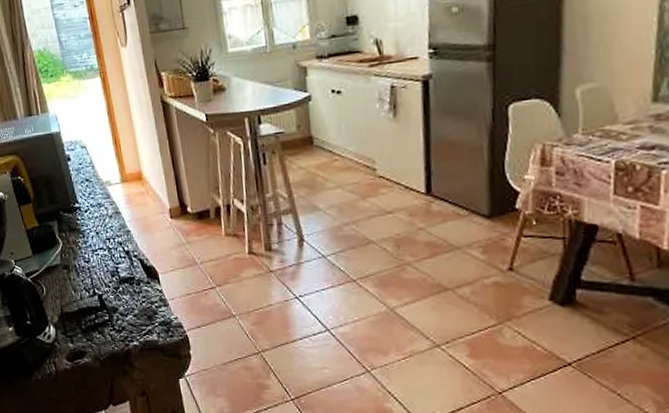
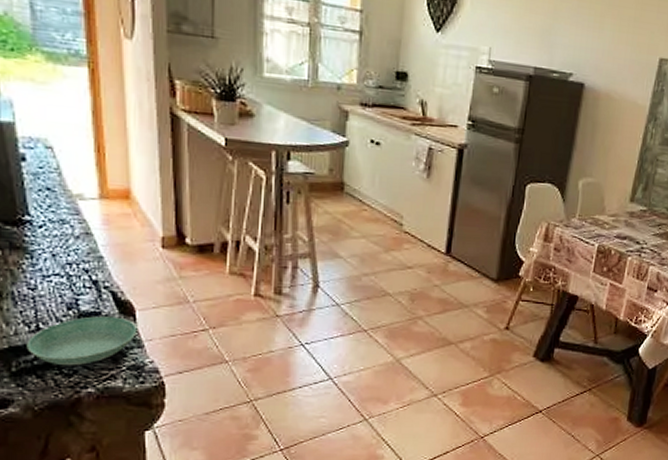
saucer: none [89,280,163,324] -> present [26,316,138,366]

